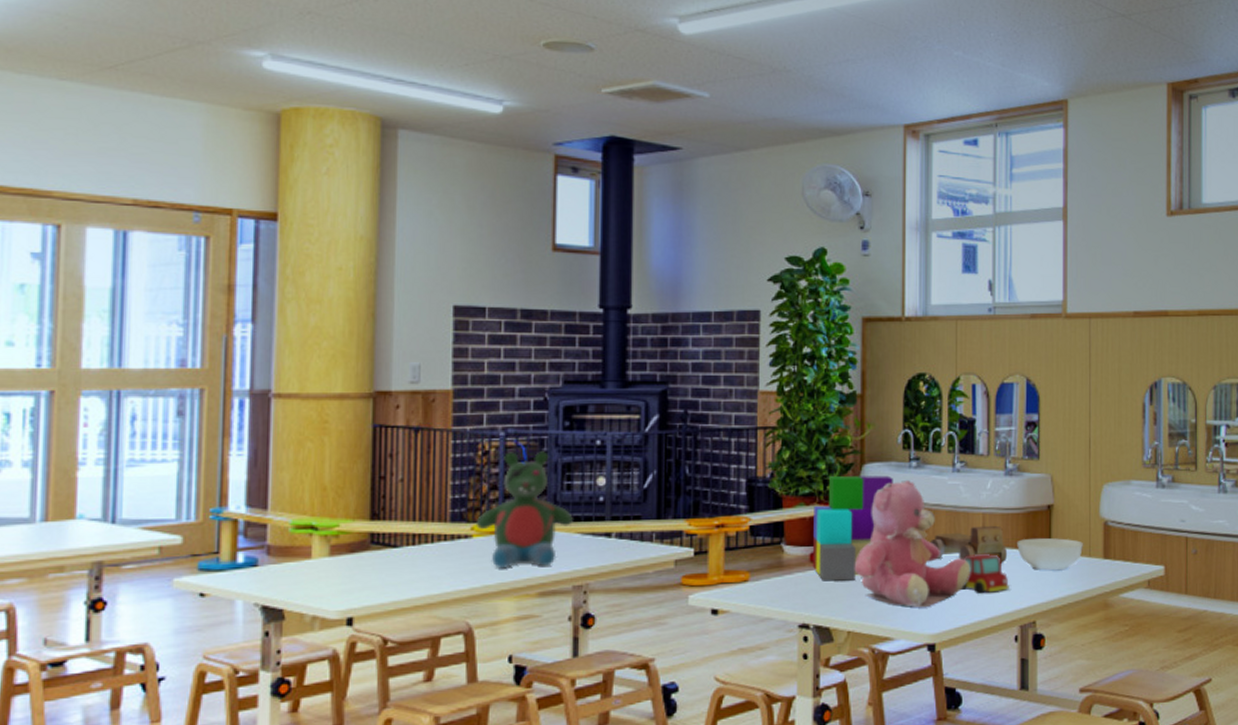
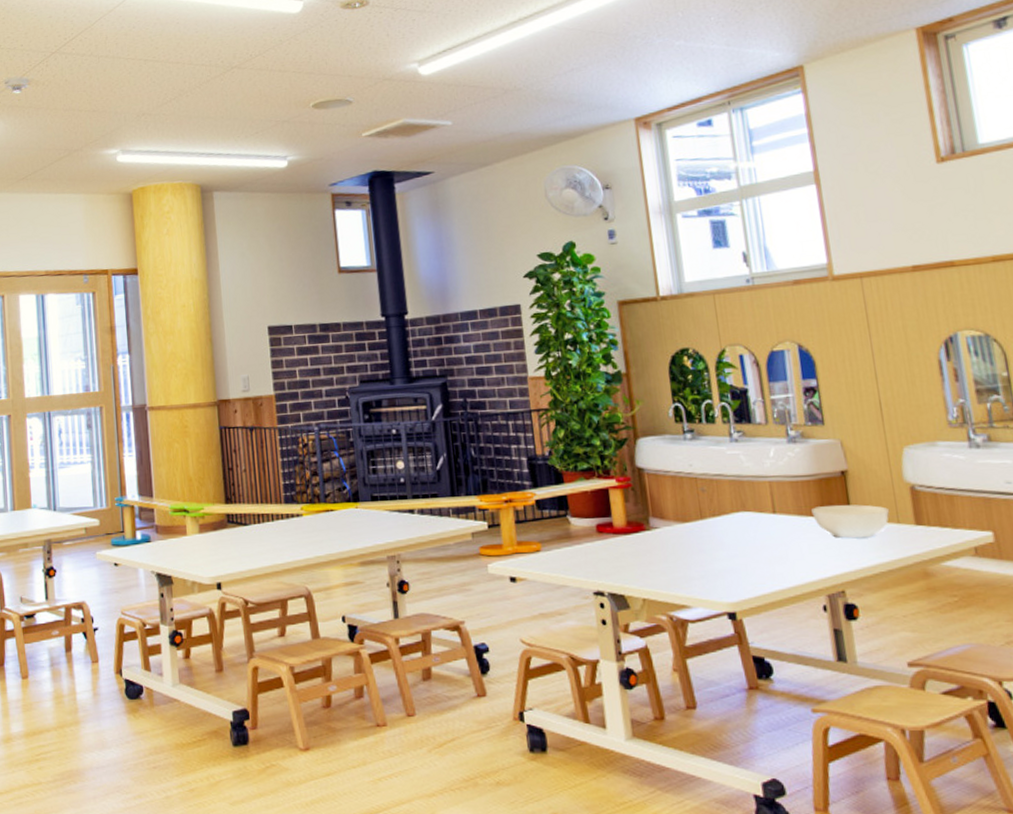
stuffed animal: present [475,451,573,569] -> none [304,441,381,542]
toy blocks: present [812,475,893,581] -> none [594,448,670,551]
teddy bear: present [854,479,971,608] -> none [640,451,764,577]
toy truck: present [929,525,1008,563] -> none [715,493,803,532]
toy car: present [960,553,1009,593] -> none [755,521,809,562]

